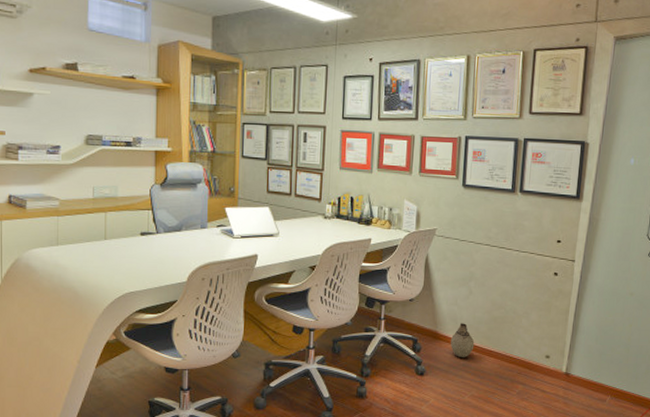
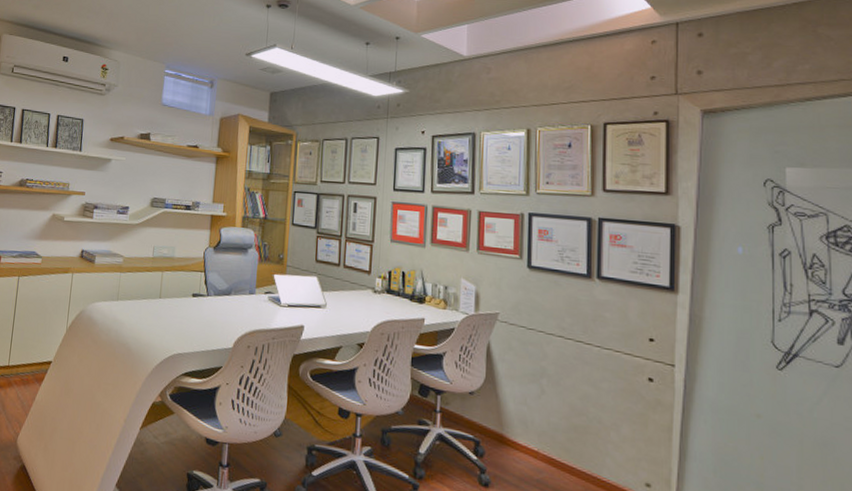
vase: present [450,323,475,357] -> none [519,427,551,471]

